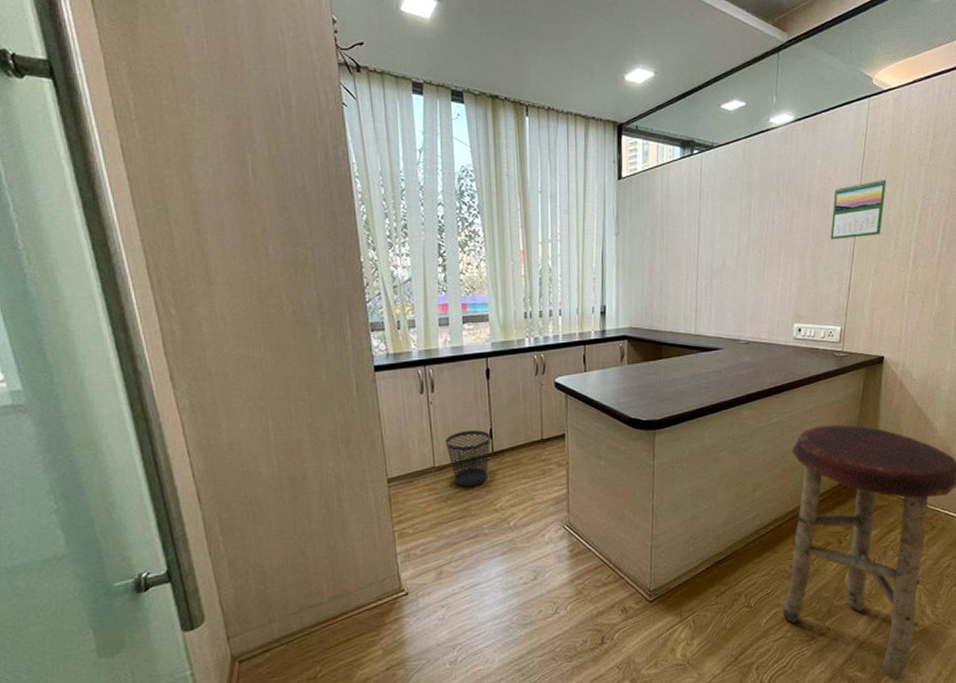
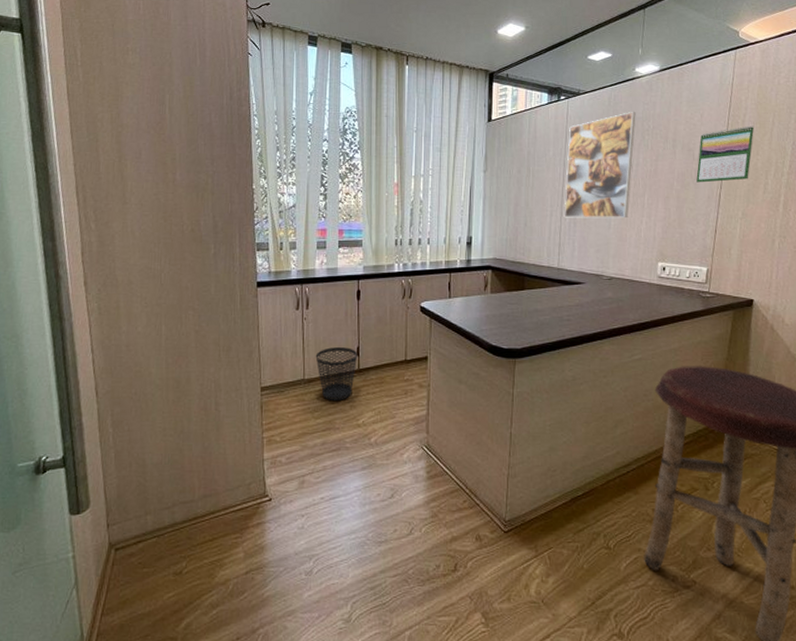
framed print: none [700,166,771,282] -> present [564,112,636,218]

